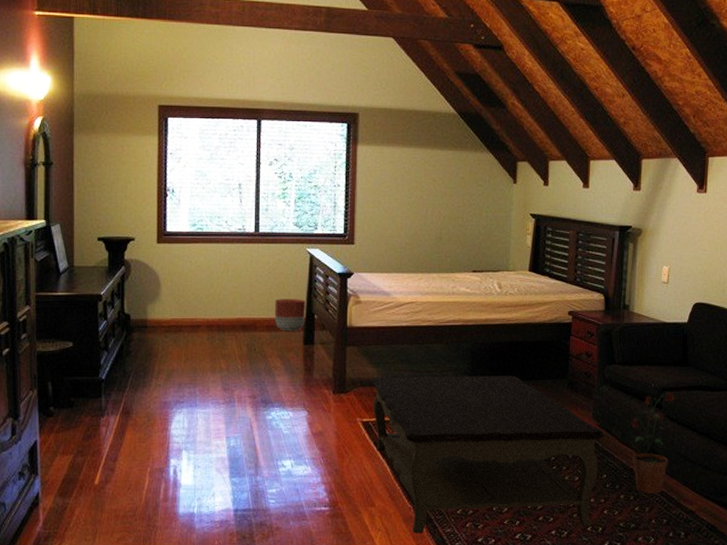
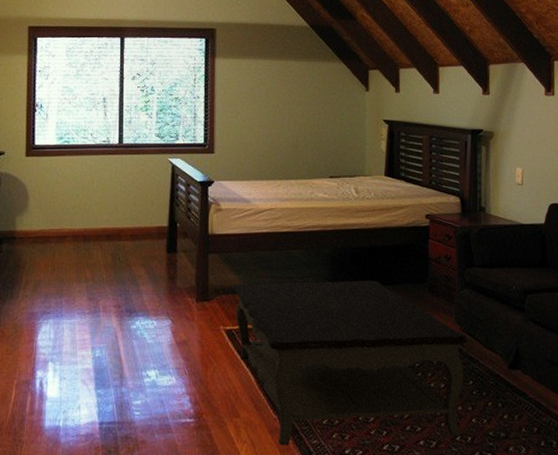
planter: present [274,299,306,332] -> none [138,208,168,241]
potted plant: present [630,391,677,494] -> none [493,293,539,400]

